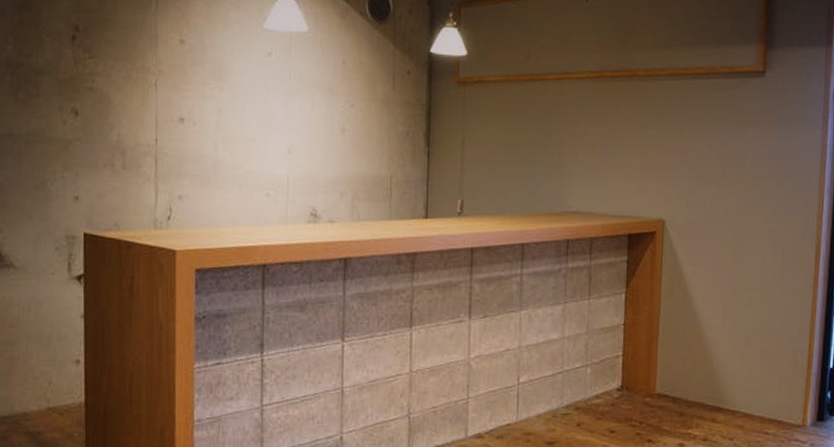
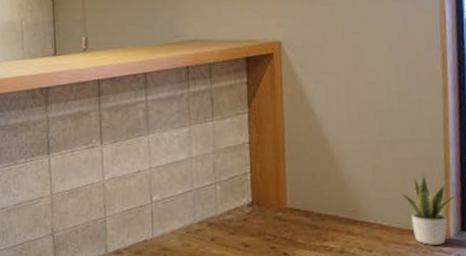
potted plant: none [765,364,818,434] -> present [400,174,458,245]

